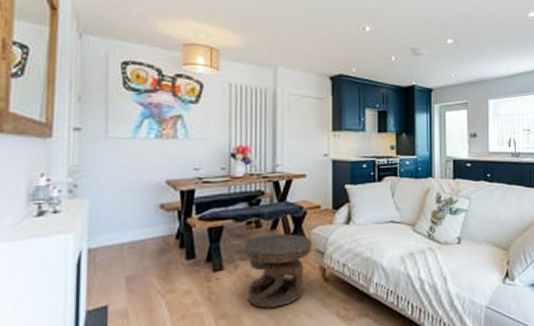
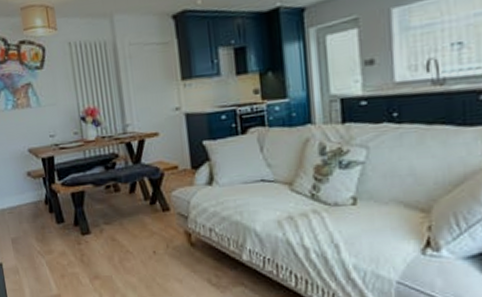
carved stool: present [243,234,313,309] -> none [106,197,174,272]

